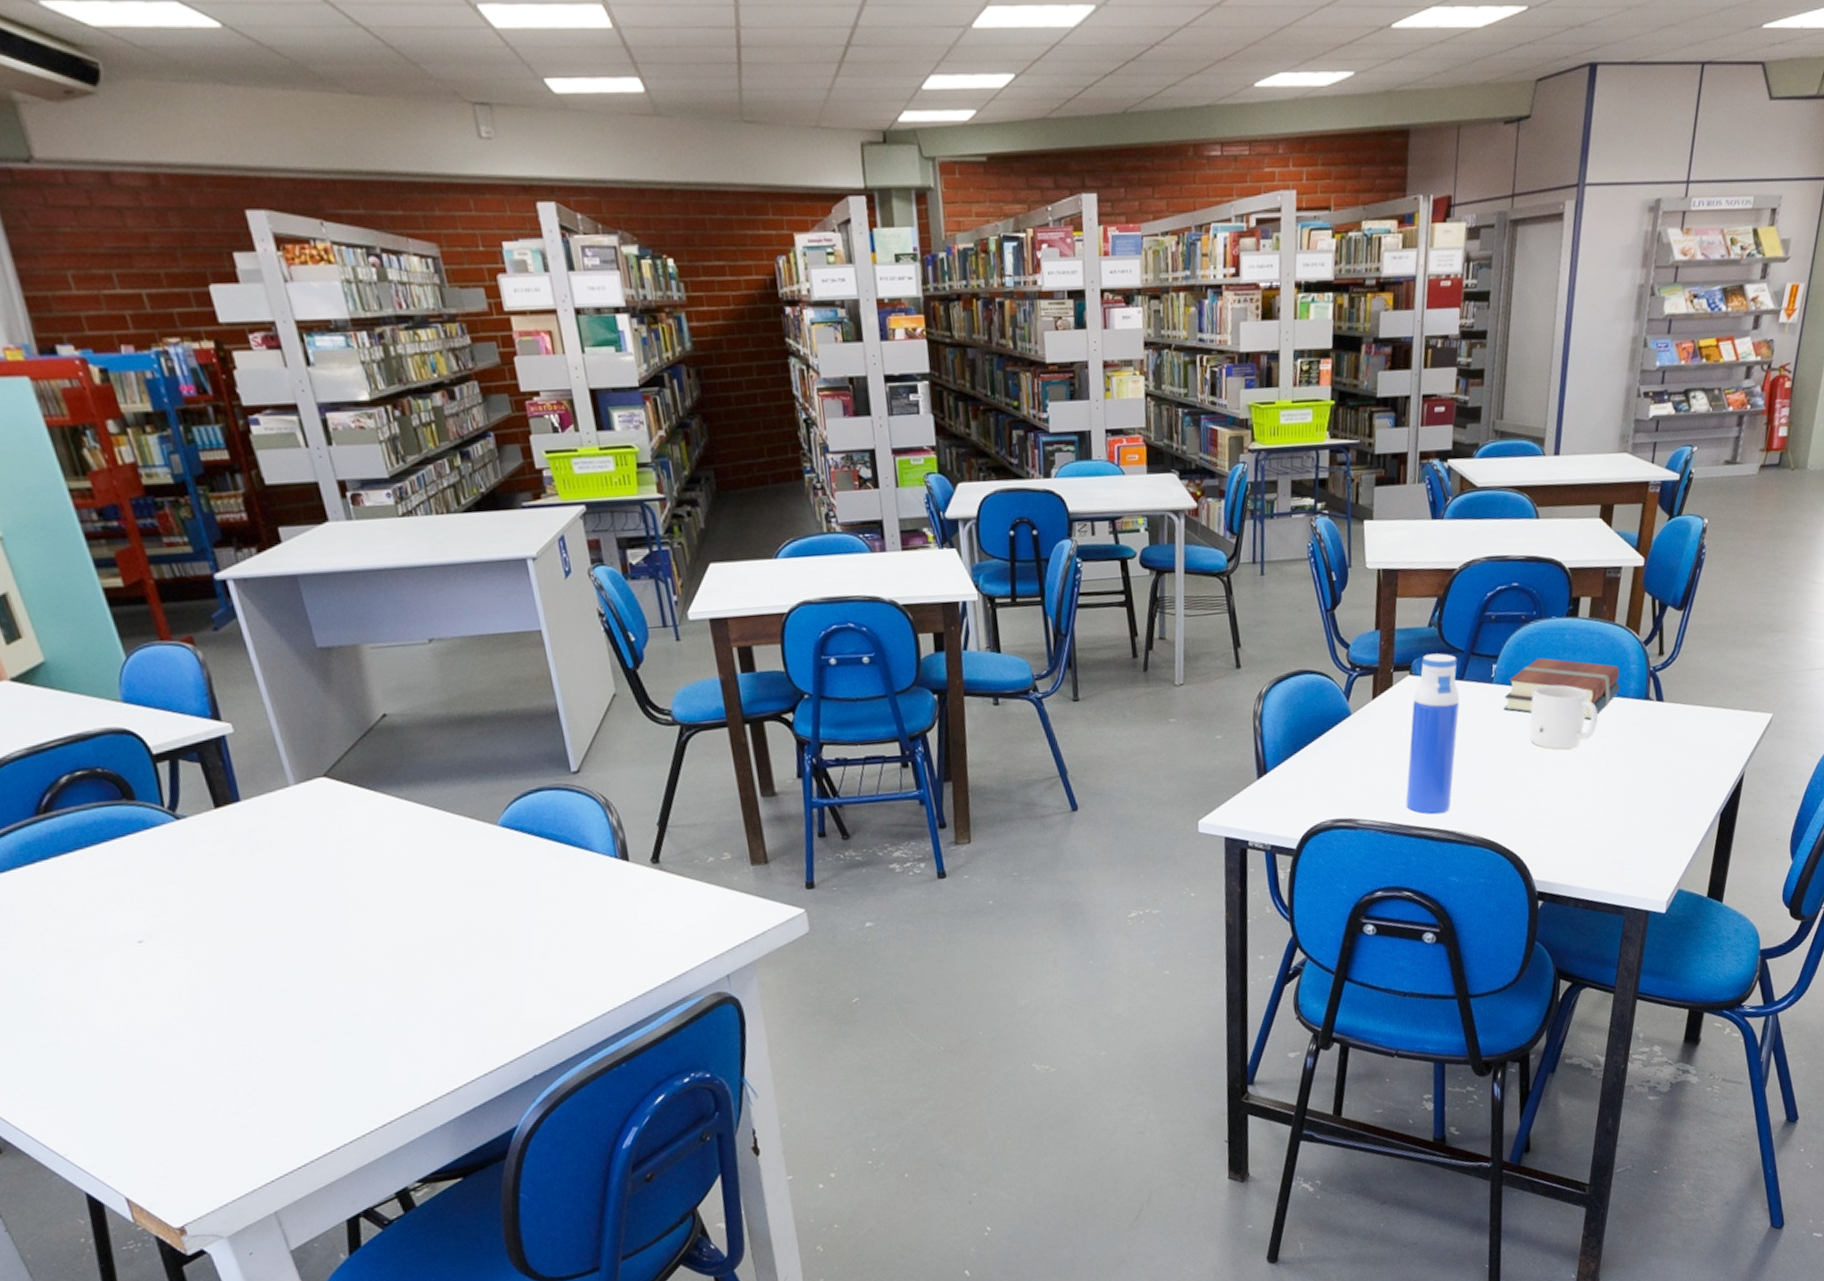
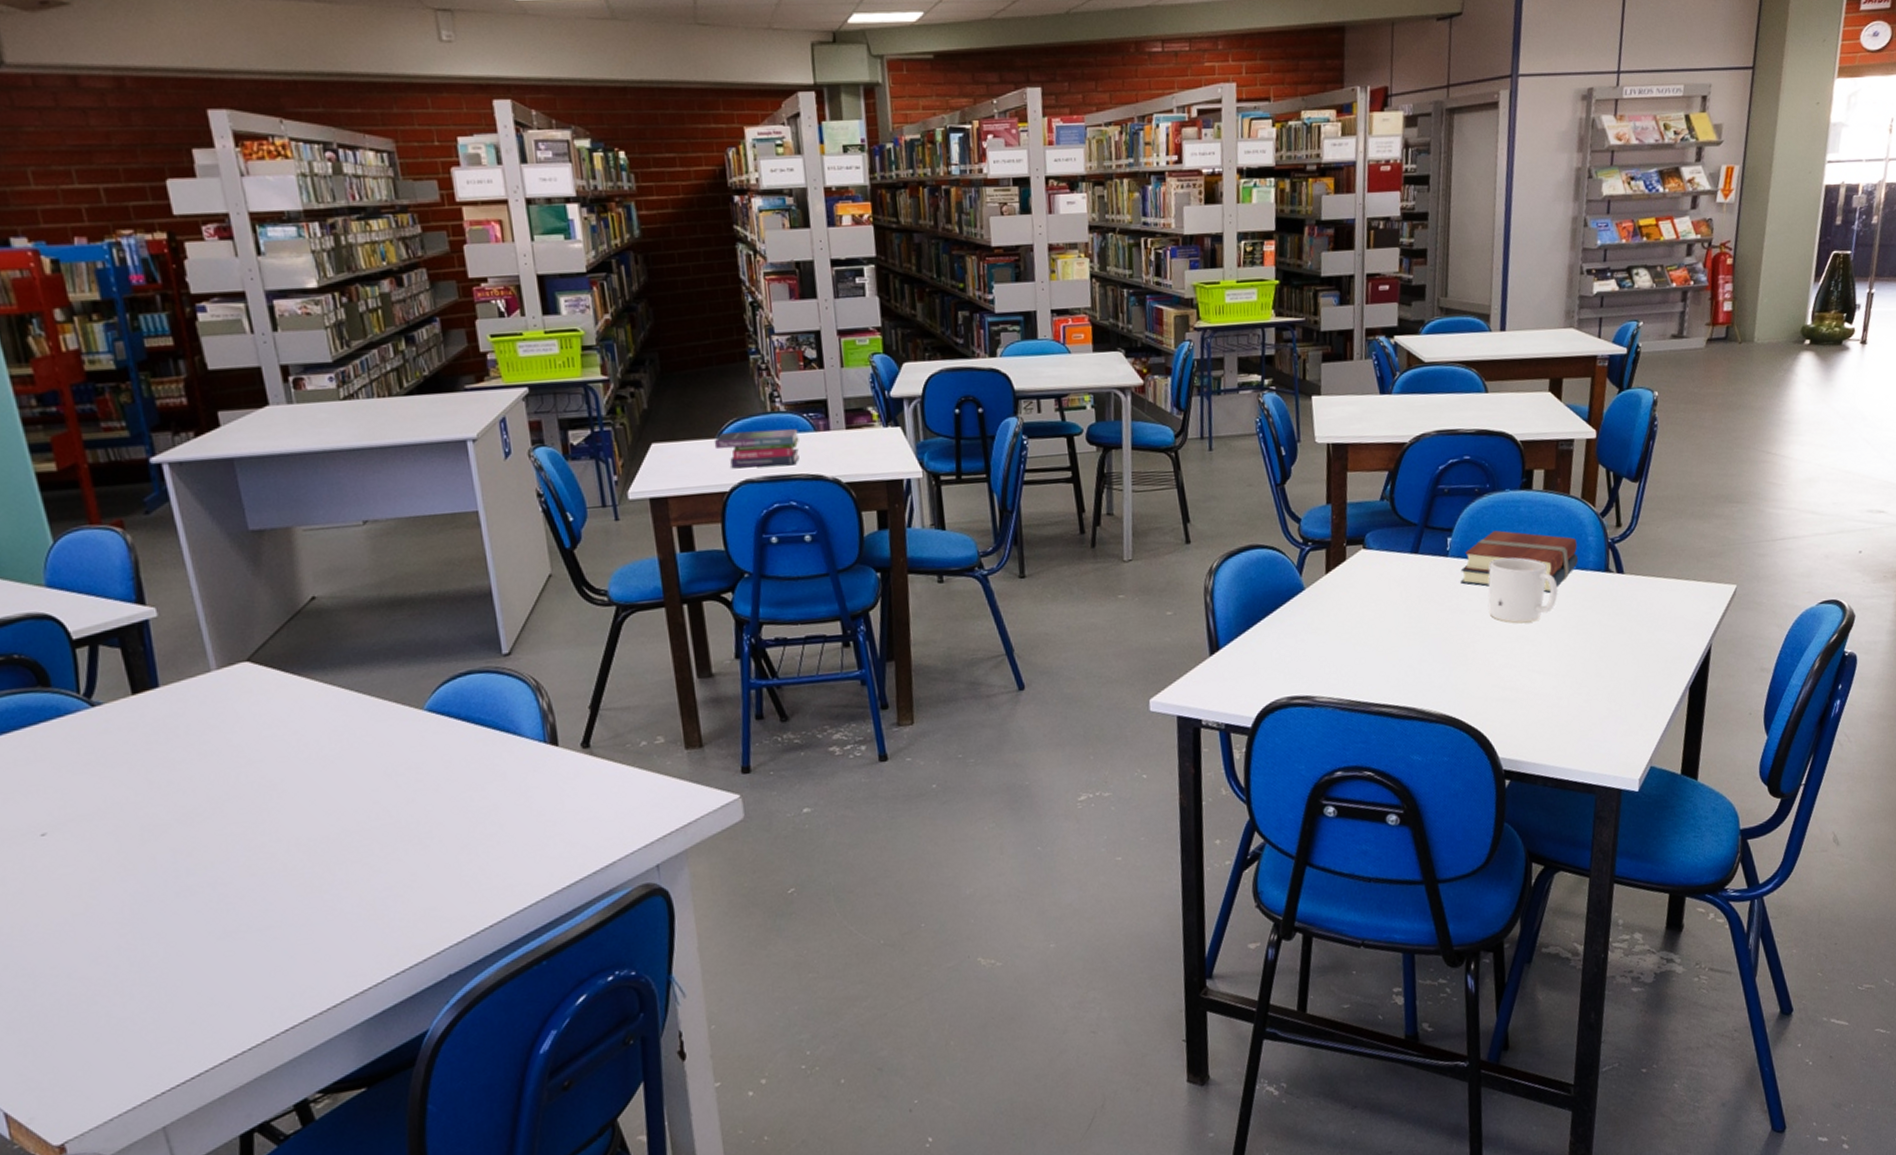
books: none [771,550,856,590] -> present [714,429,799,469]
water bottle: present [1405,653,1460,815] -> none [1363,526,1416,692]

